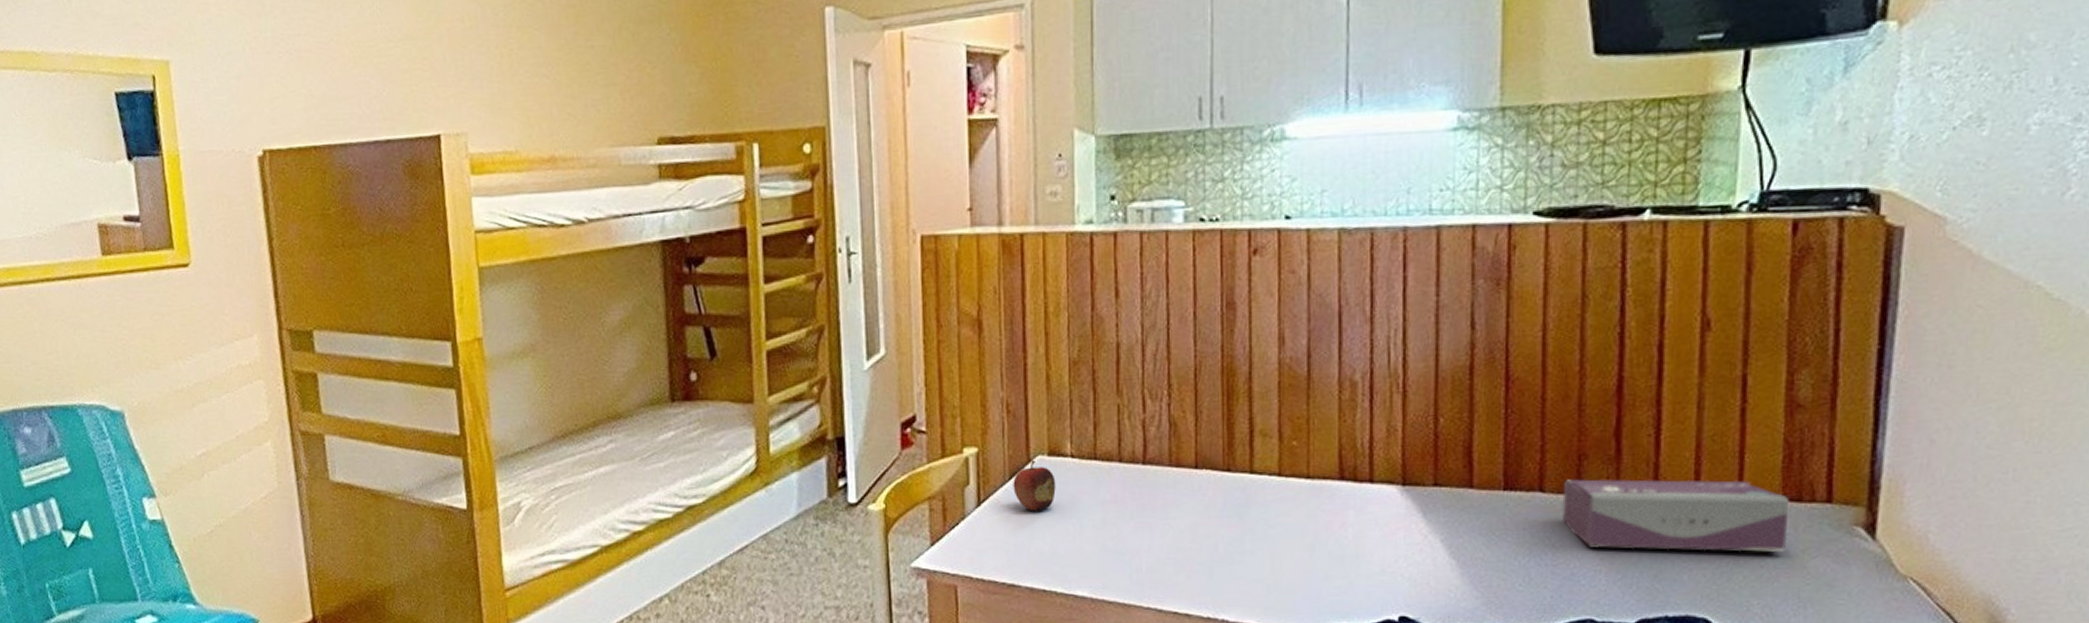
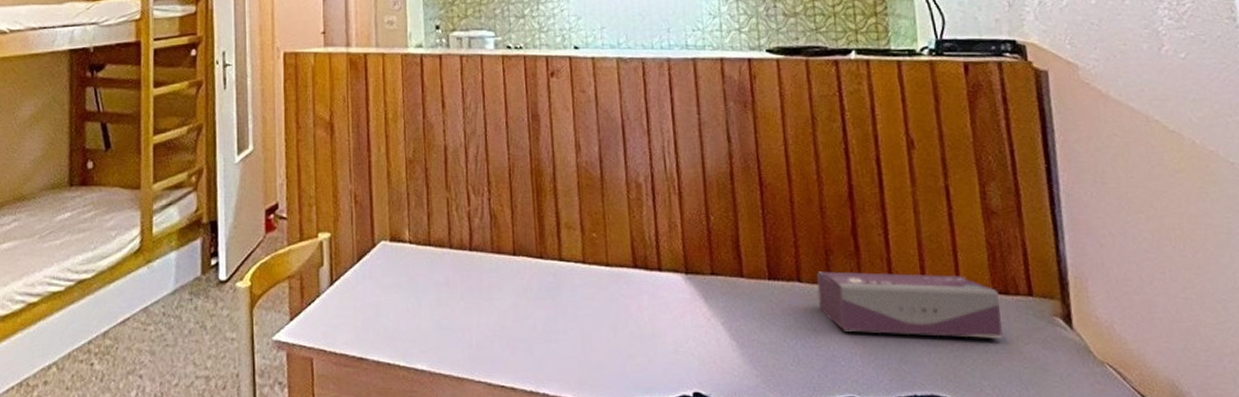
fruit: present [1013,460,1056,511] -> none [360,245,397,291]

